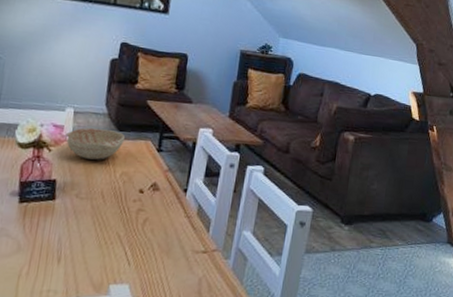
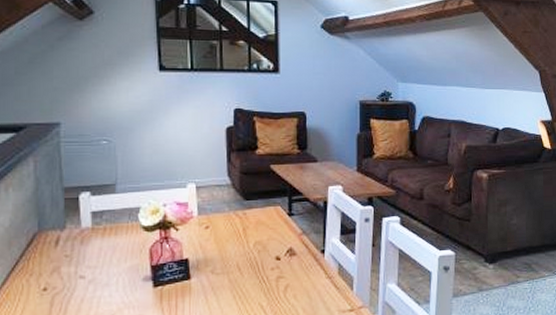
decorative bowl: present [65,127,126,160] -> none [191,201,254,233]

